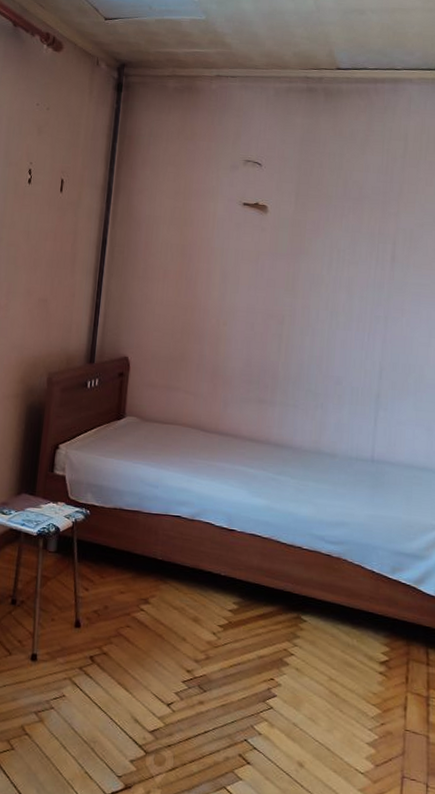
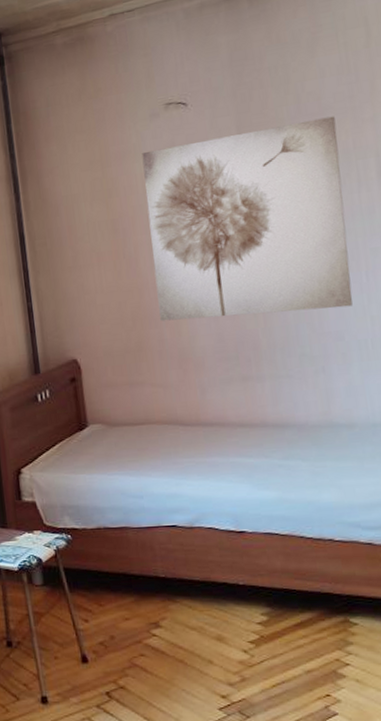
wall art: none [203,195,369,359] -> present [141,116,353,322]

